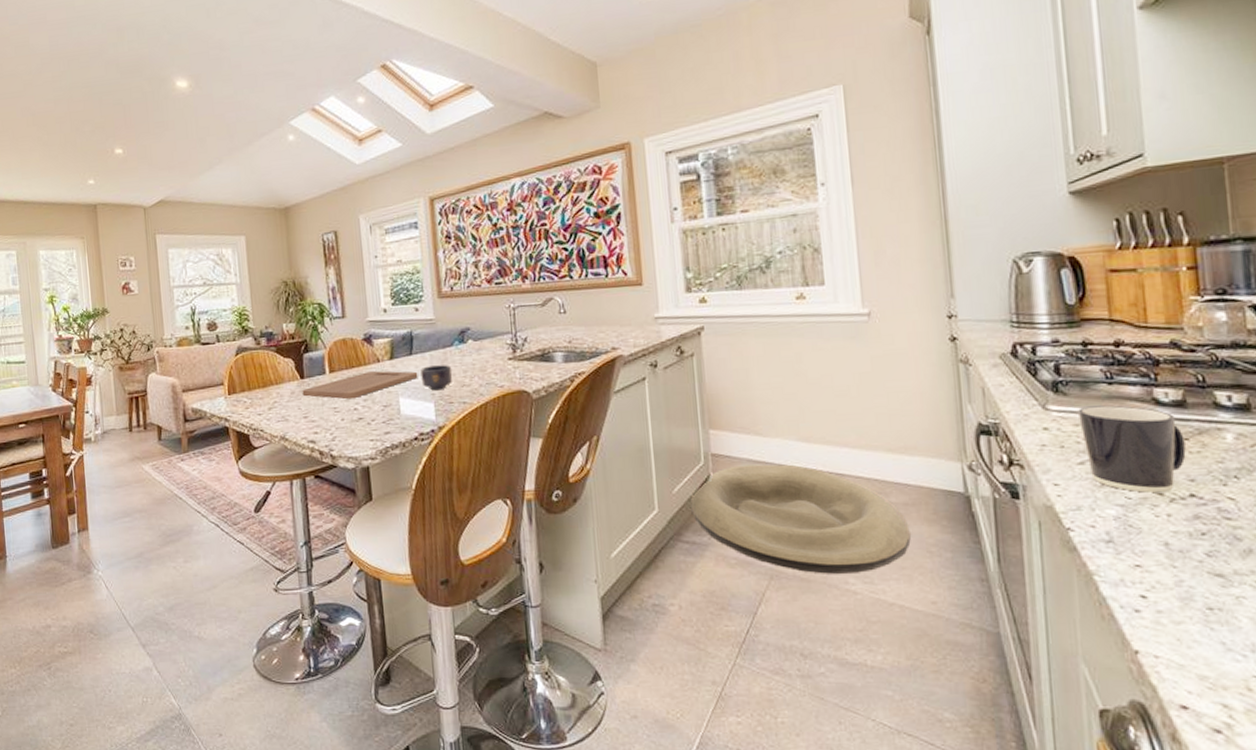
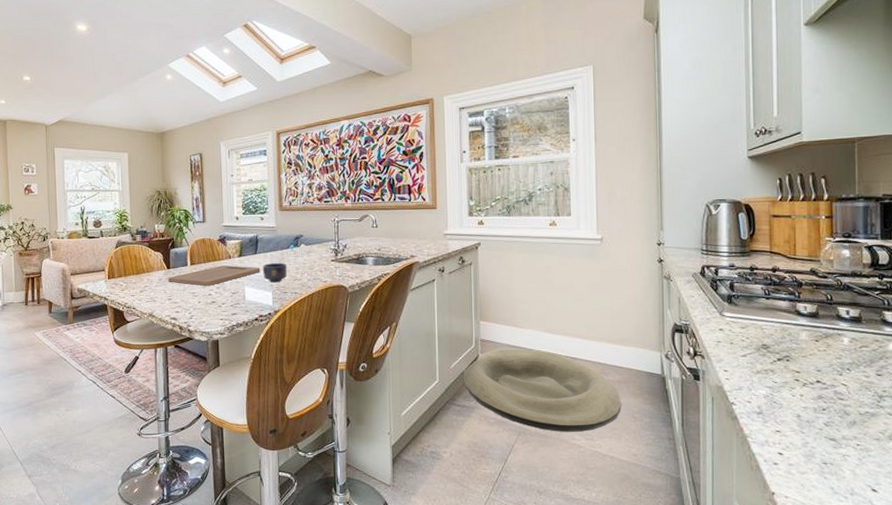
mug: present [1077,405,1186,493] -> none [743,314,816,379]

